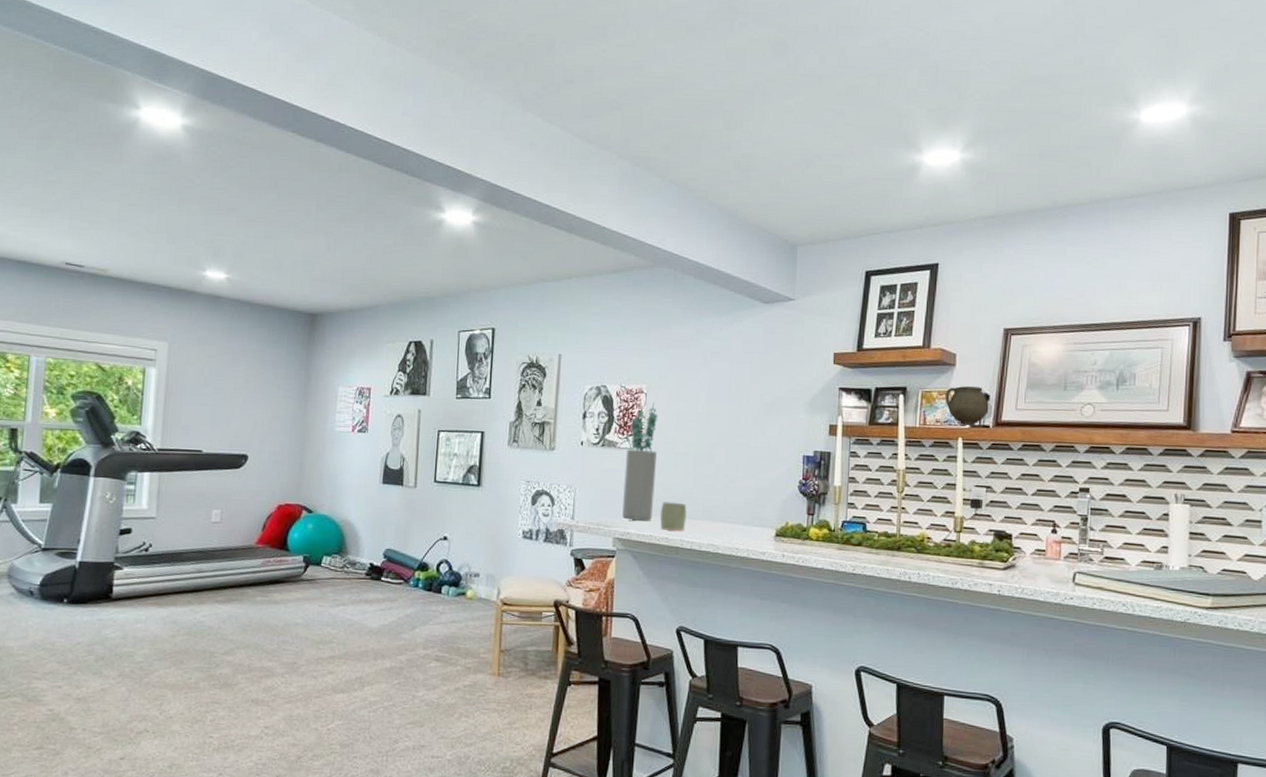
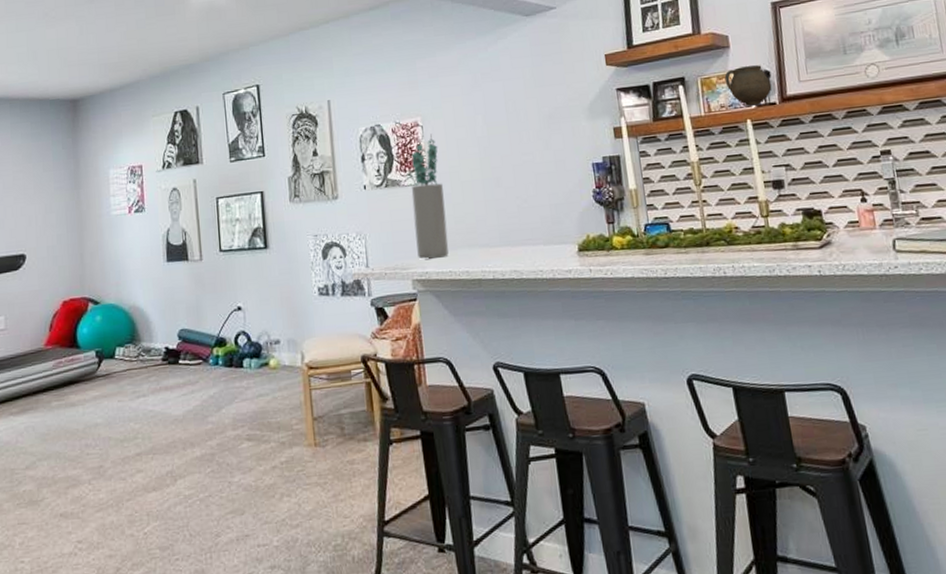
mug: present [660,502,687,531] -> none [456,232,485,264]

